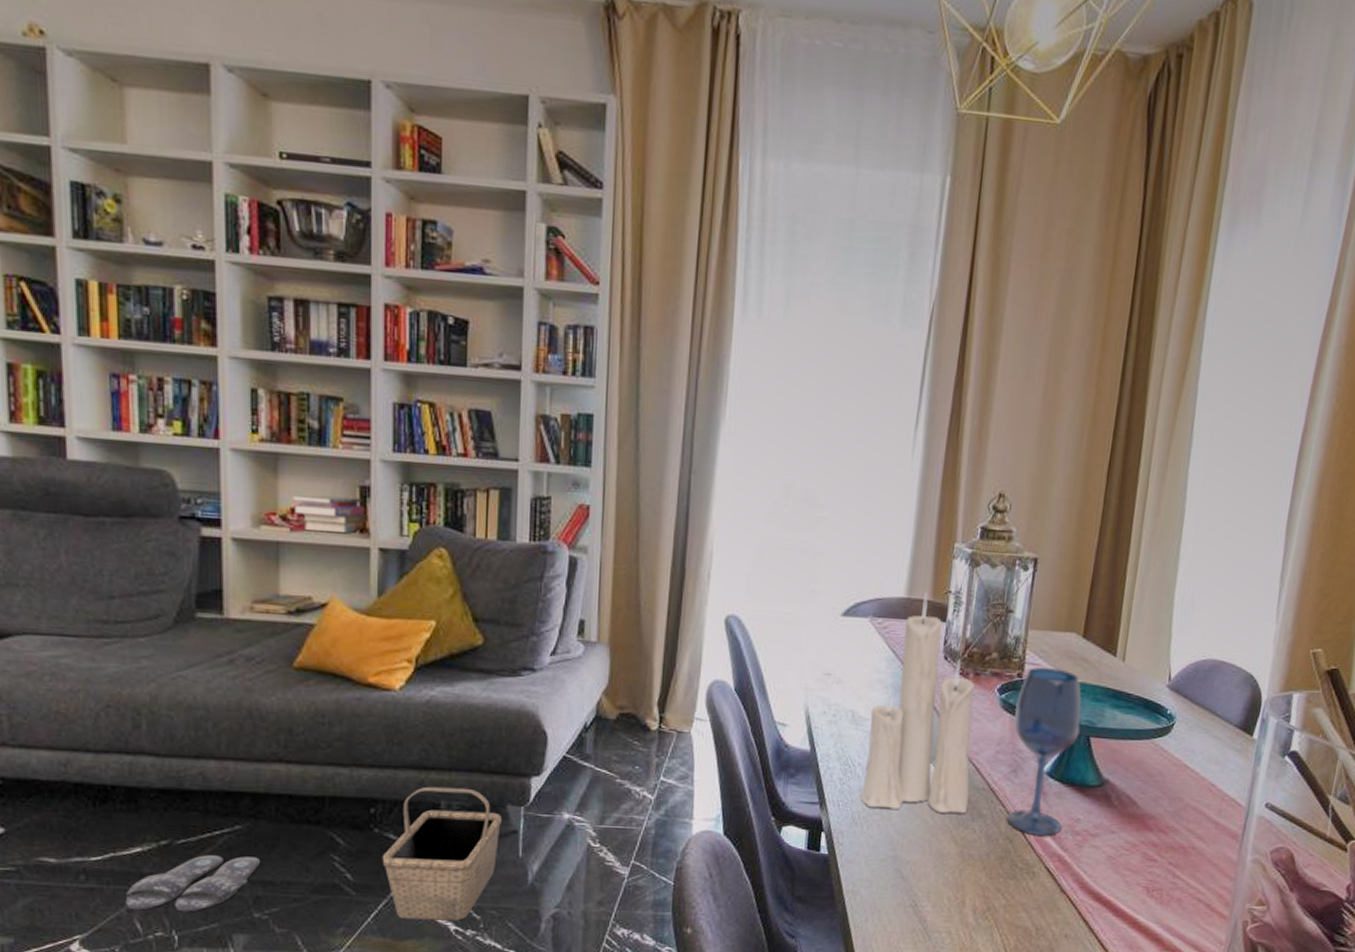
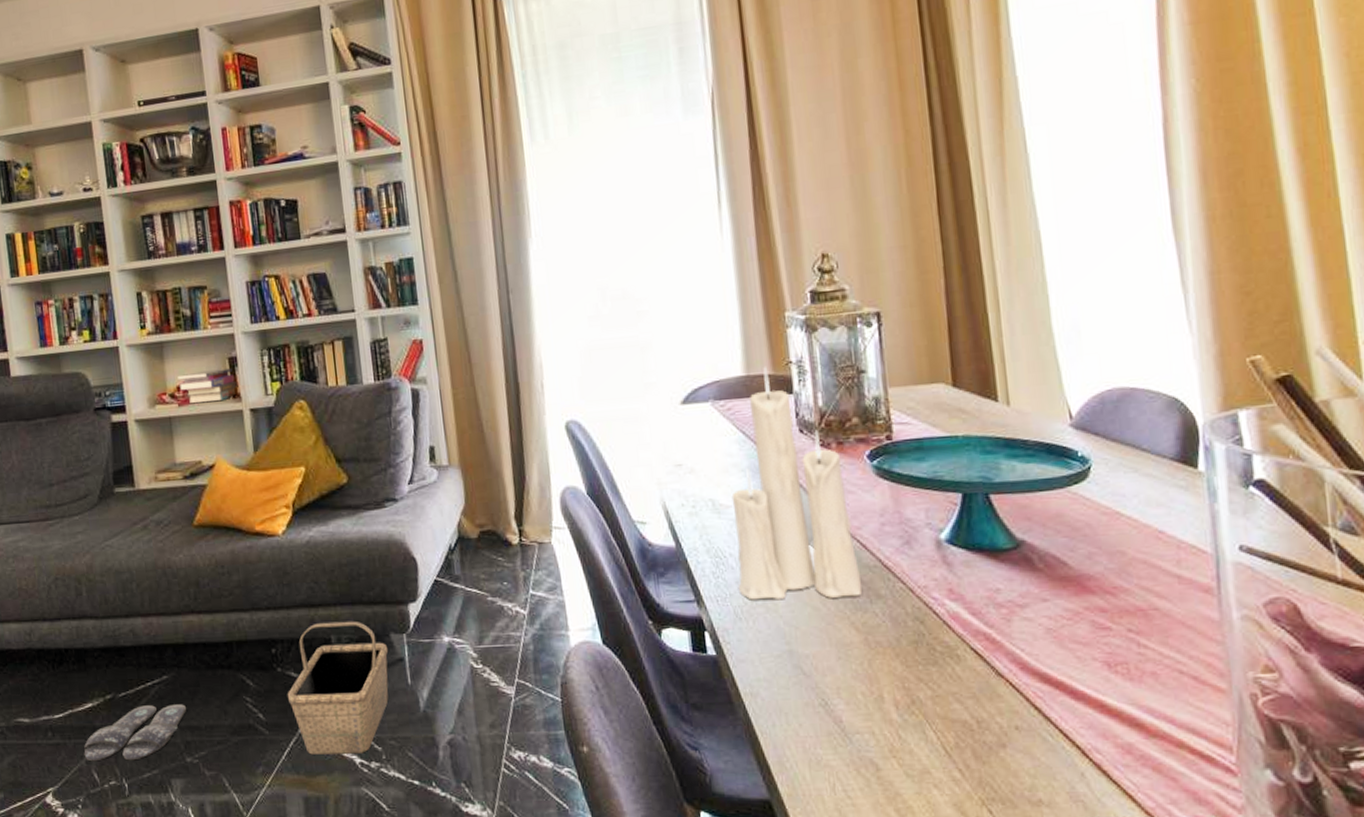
wineglass: present [1006,666,1083,836] -> none [891,424,981,612]

